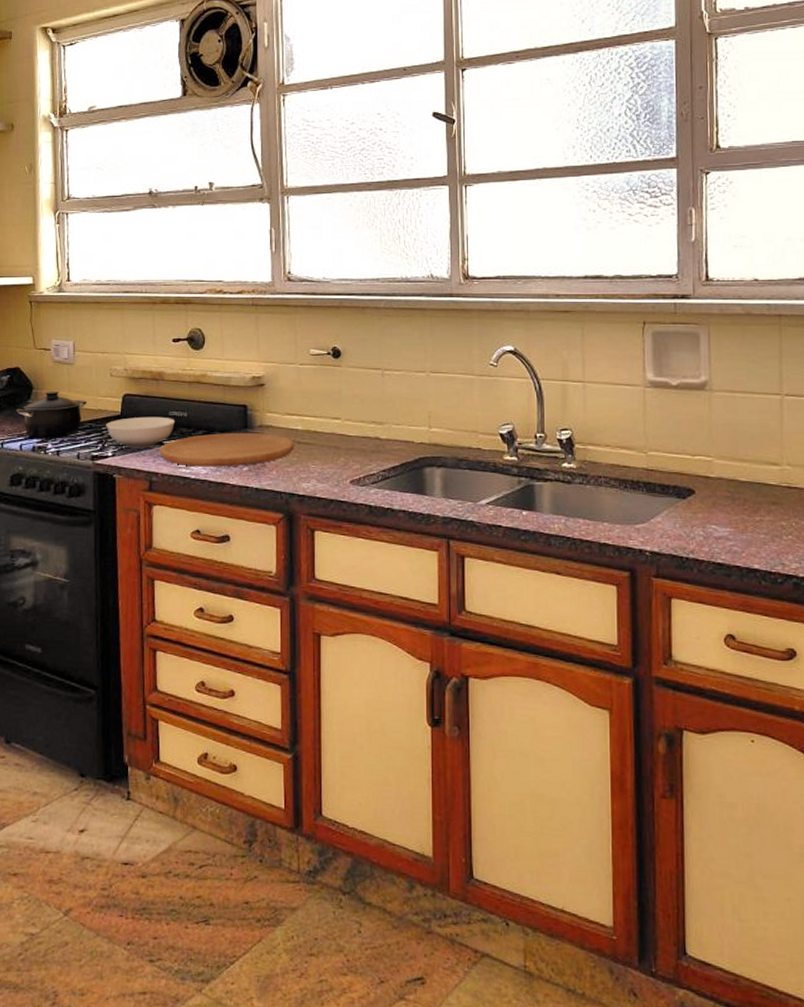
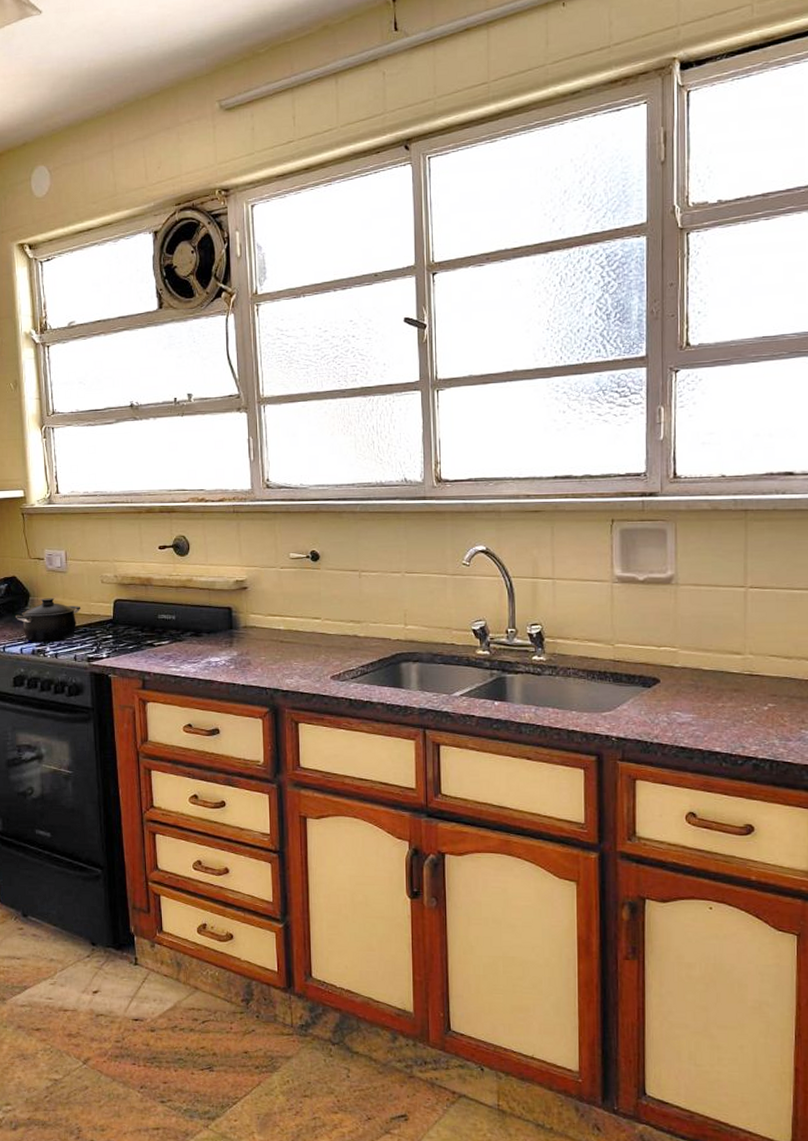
bowl: present [106,416,176,449] -> none [100,620,165,650]
cutting board: present [159,432,294,467] -> none [151,633,277,666]

